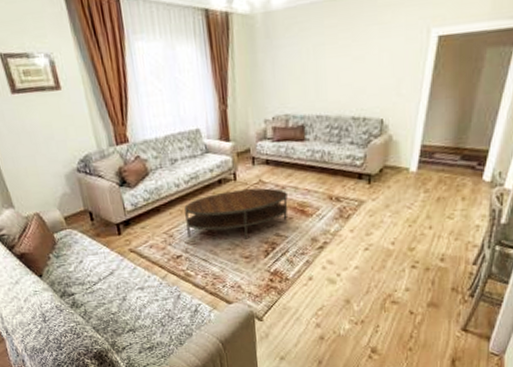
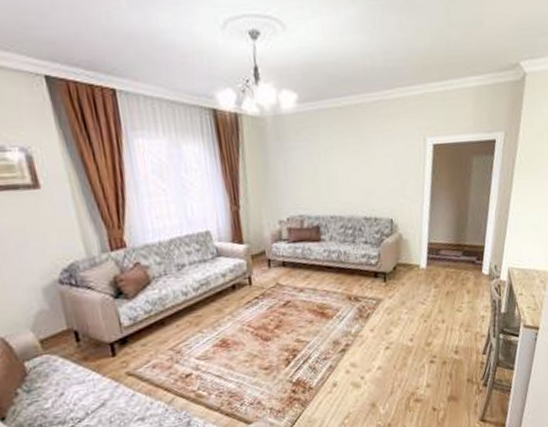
coffee table: present [184,188,289,239] -> none [194,291,308,352]

